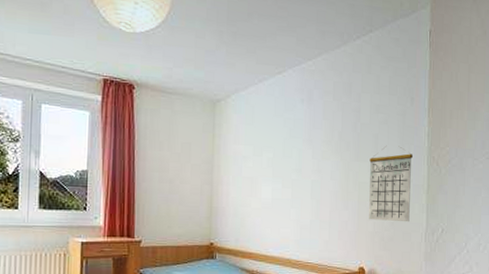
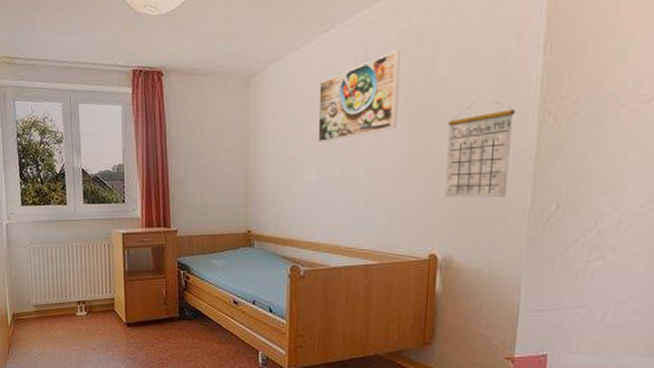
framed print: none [272,97,335,167] -> present [318,50,401,143]

